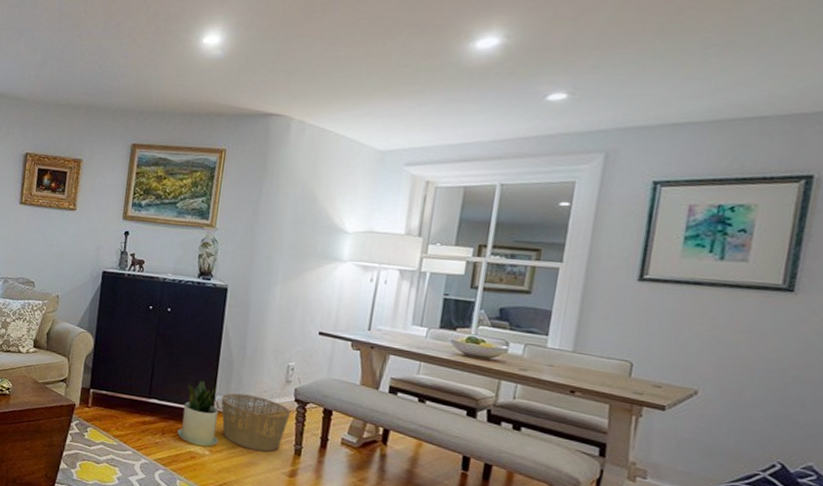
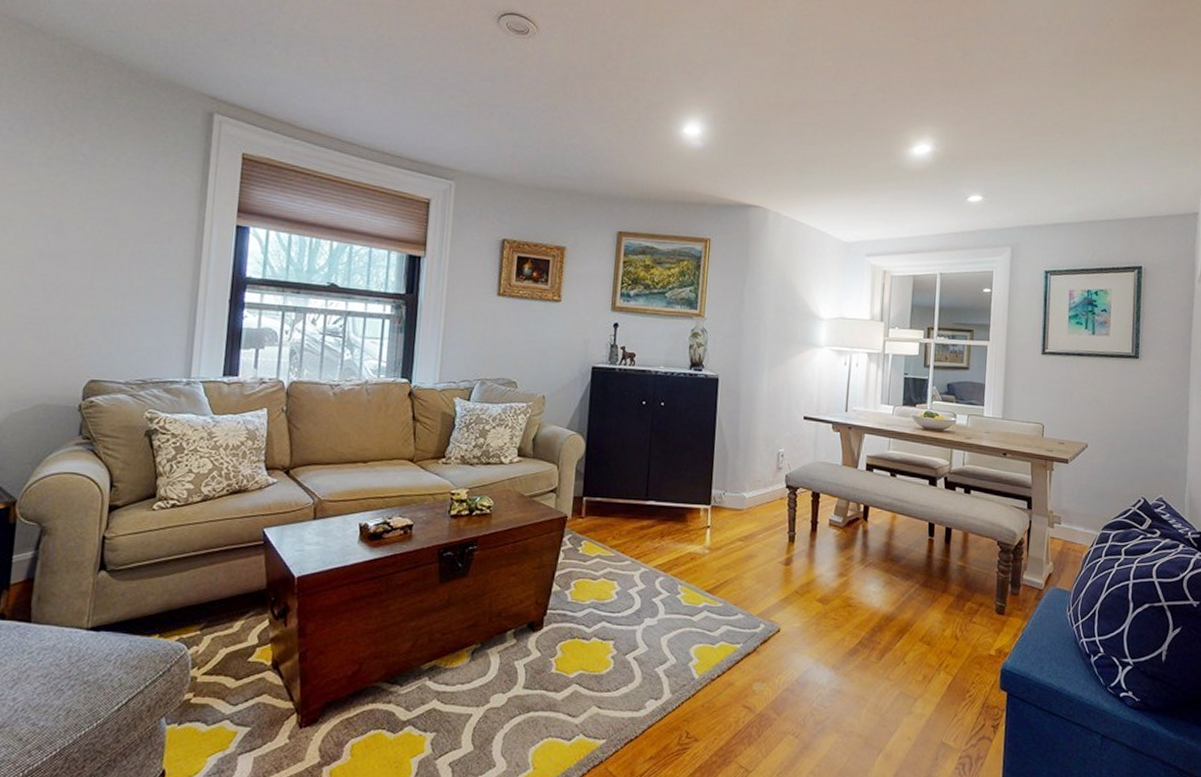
planter: present [177,380,219,447] -> none [676,475,717,545]
basket: present [221,393,291,452] -> none [718,485,784,543]

